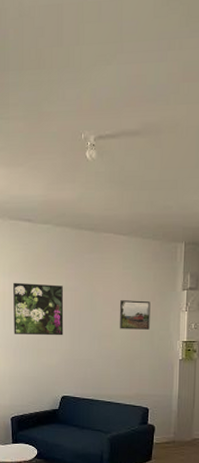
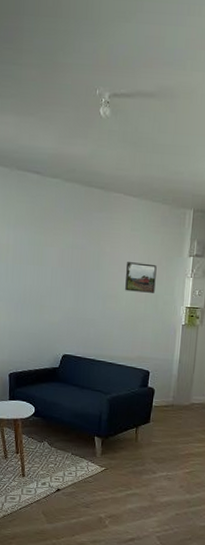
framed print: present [12,282,64,336] -> none [16,235,70,294]

